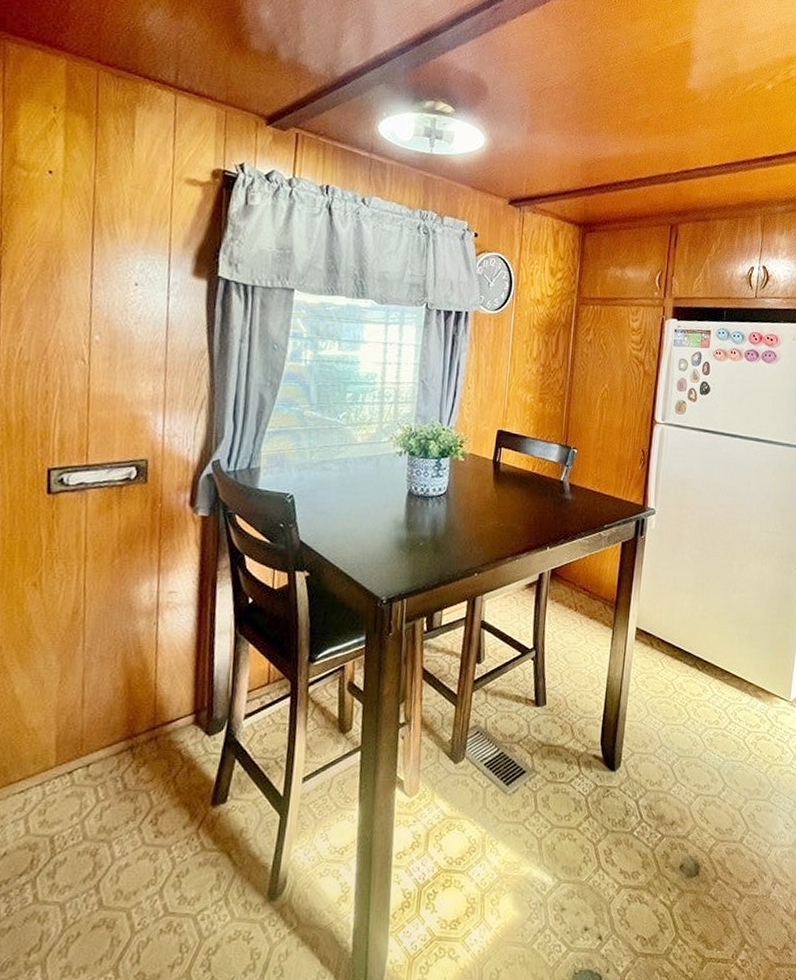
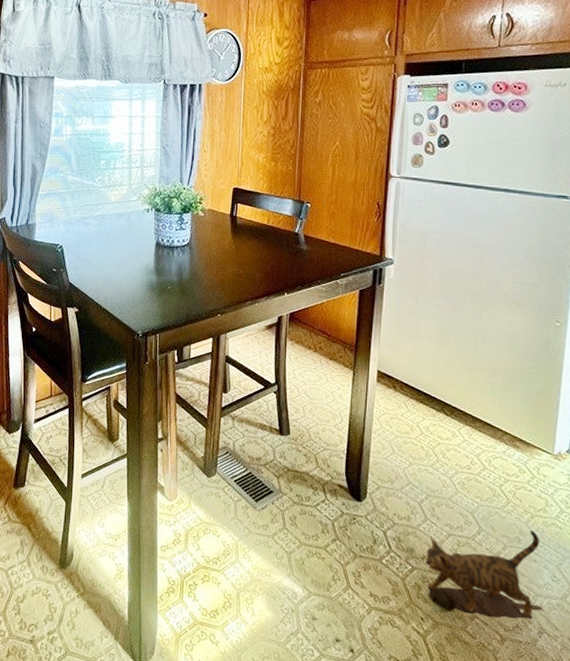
cat: none [674,780,776,874] -> present [426,530,540,616]

